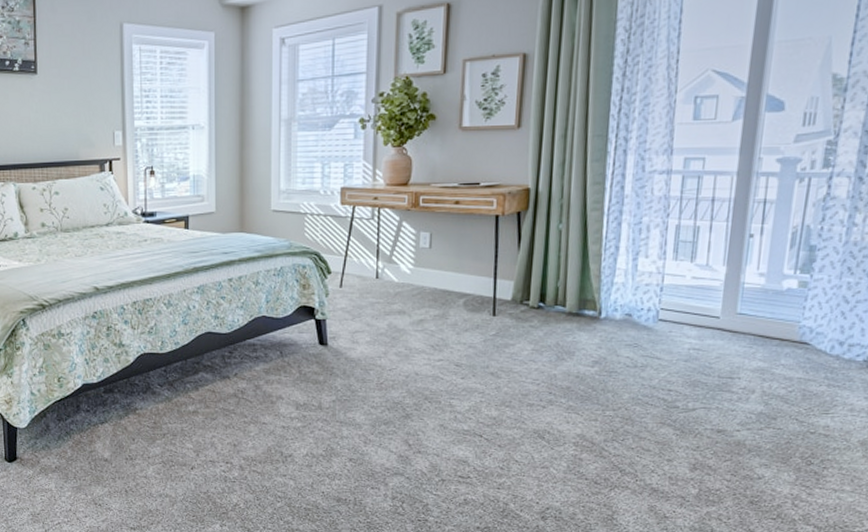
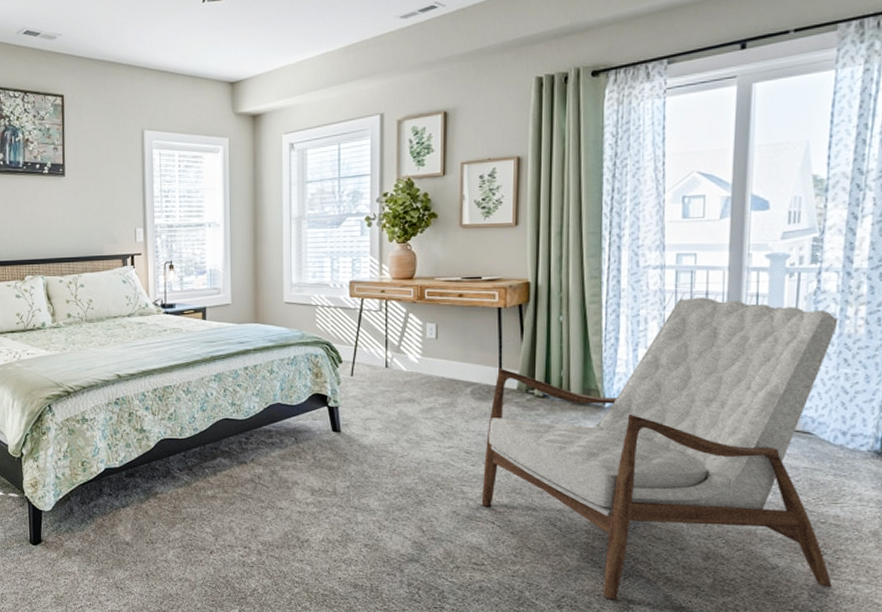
armchair: none [469,204,846,511] -> present [481,297,838,600]

